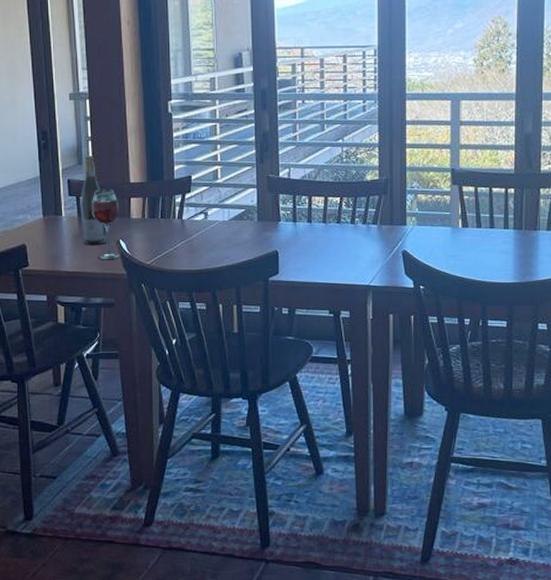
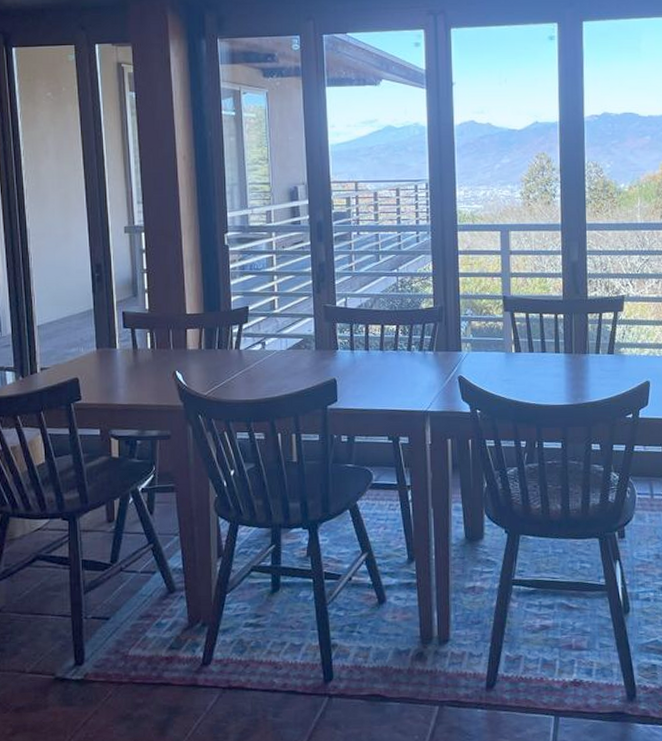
wine bottle: present [80,156,107,246] -> none [135,288,163,378]
wineglass: present [92,188,121,260] -> none [147,320,177,392]

